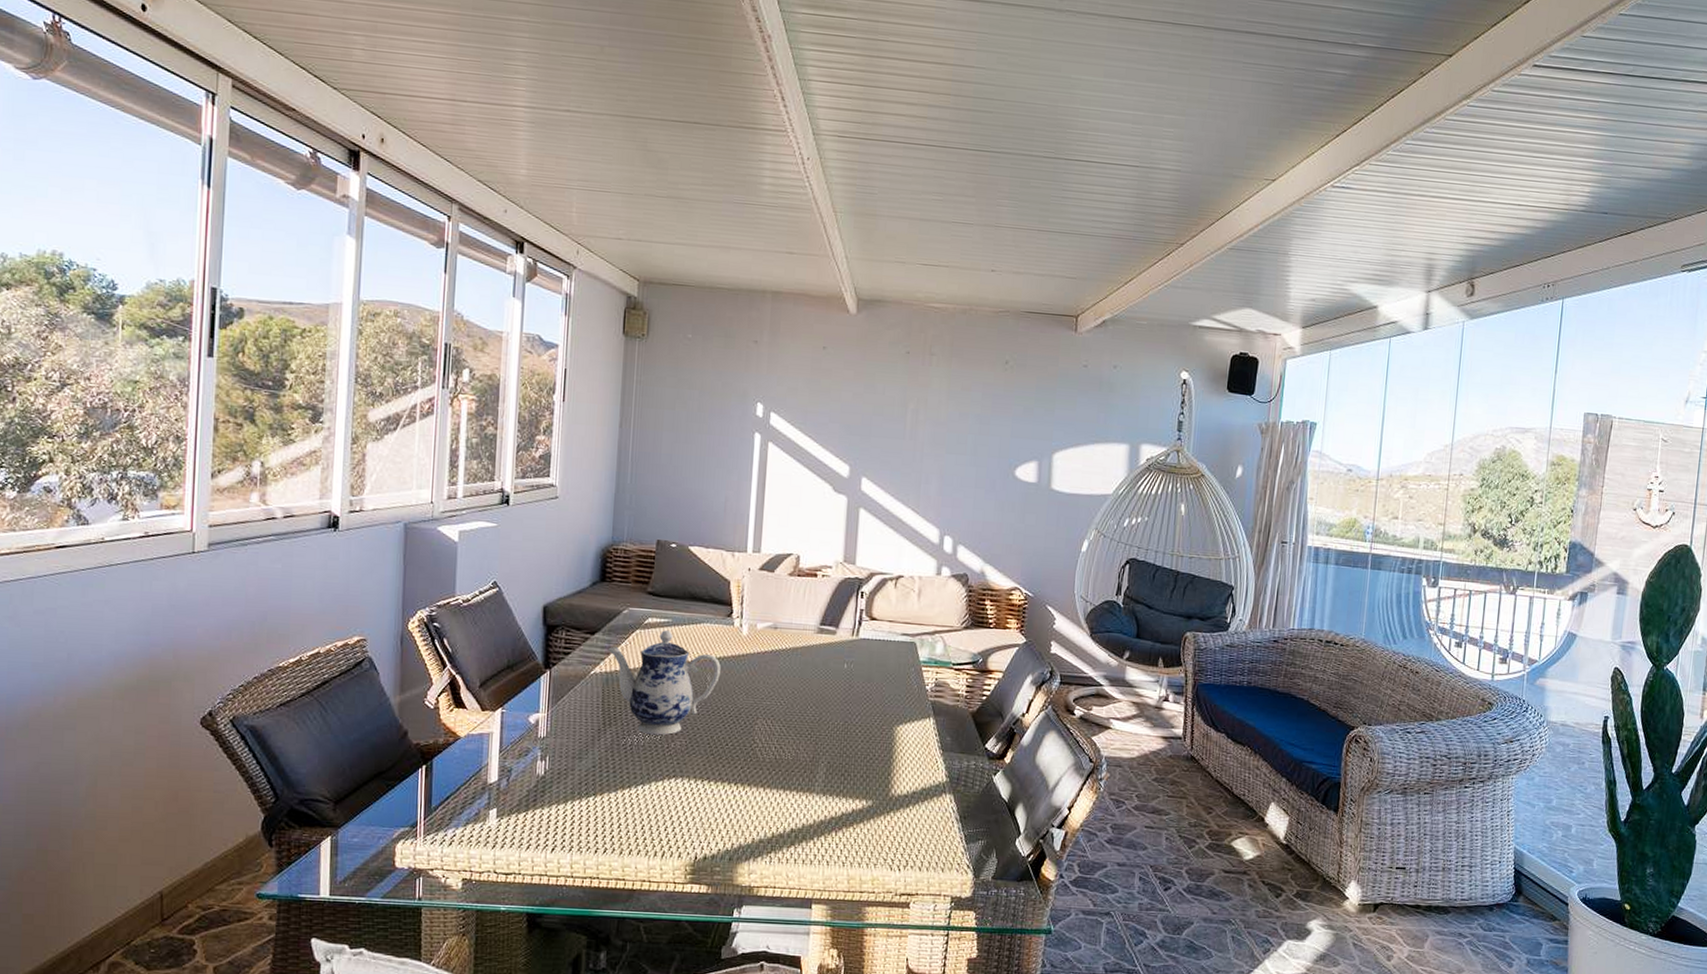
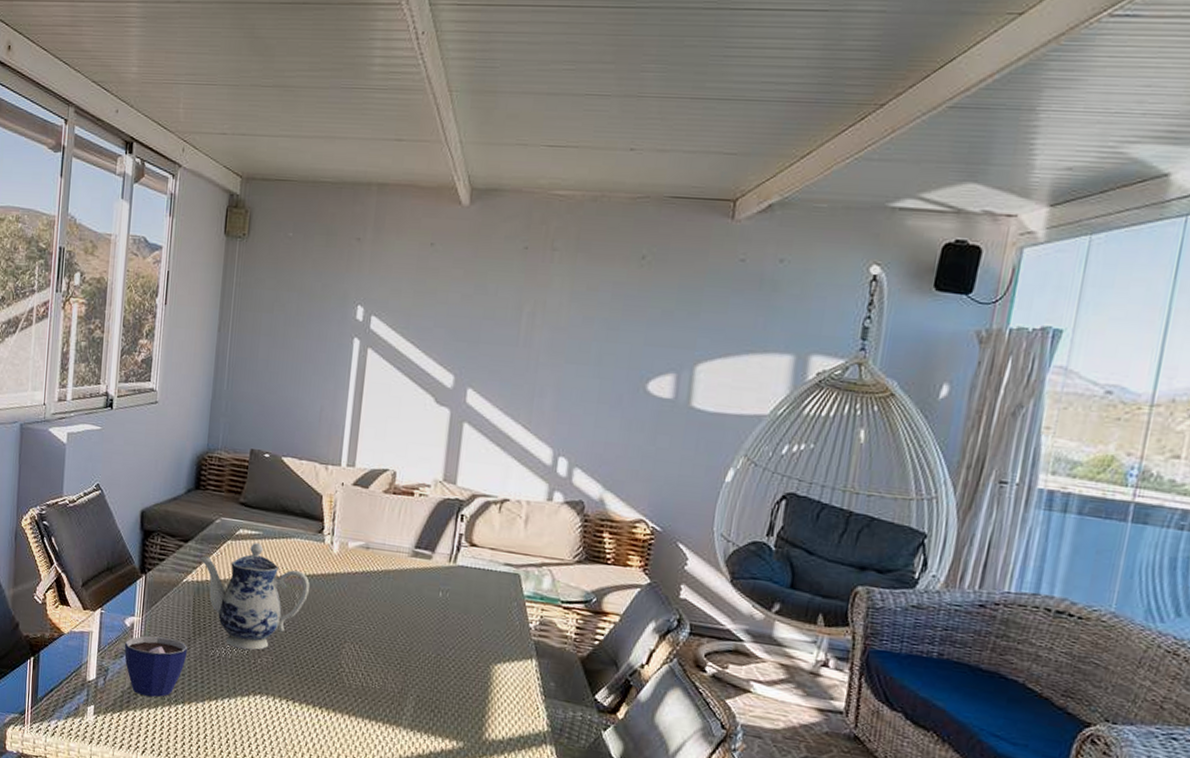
cup: none [529,731,598,792] -> present [124,636,188,697]

